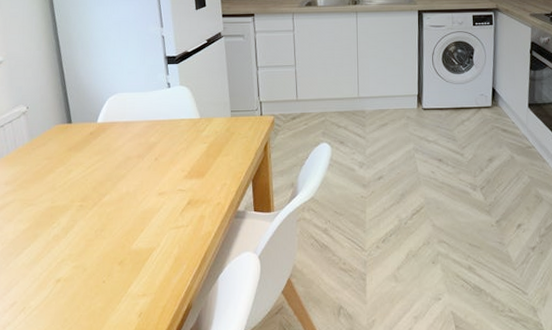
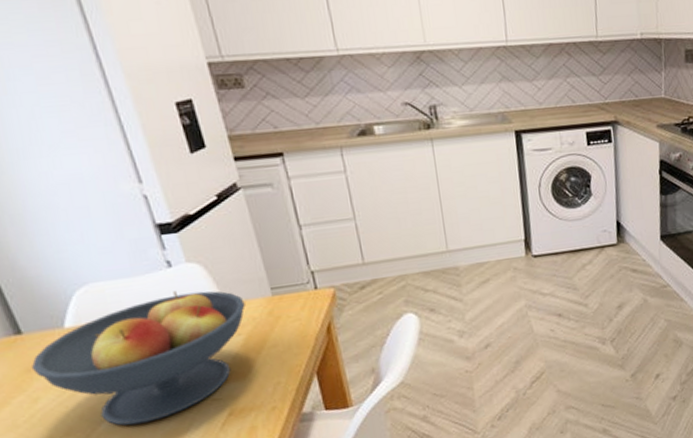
fruit bowl: none [72,105,212,201] -> present [31,290,246,426]

